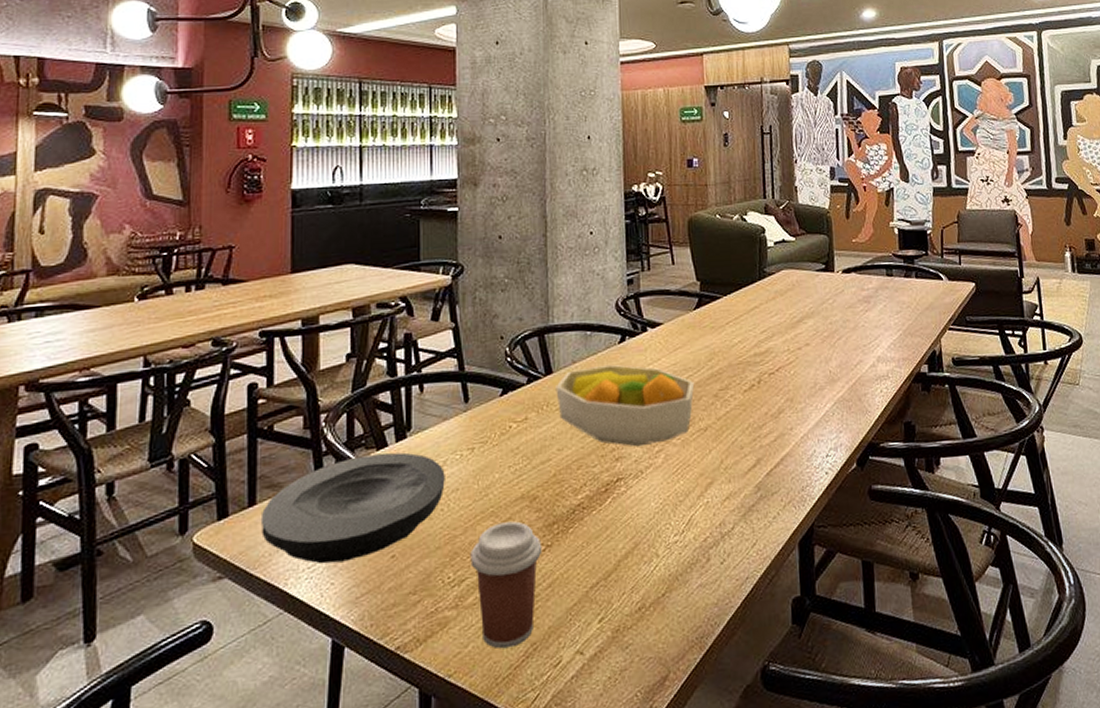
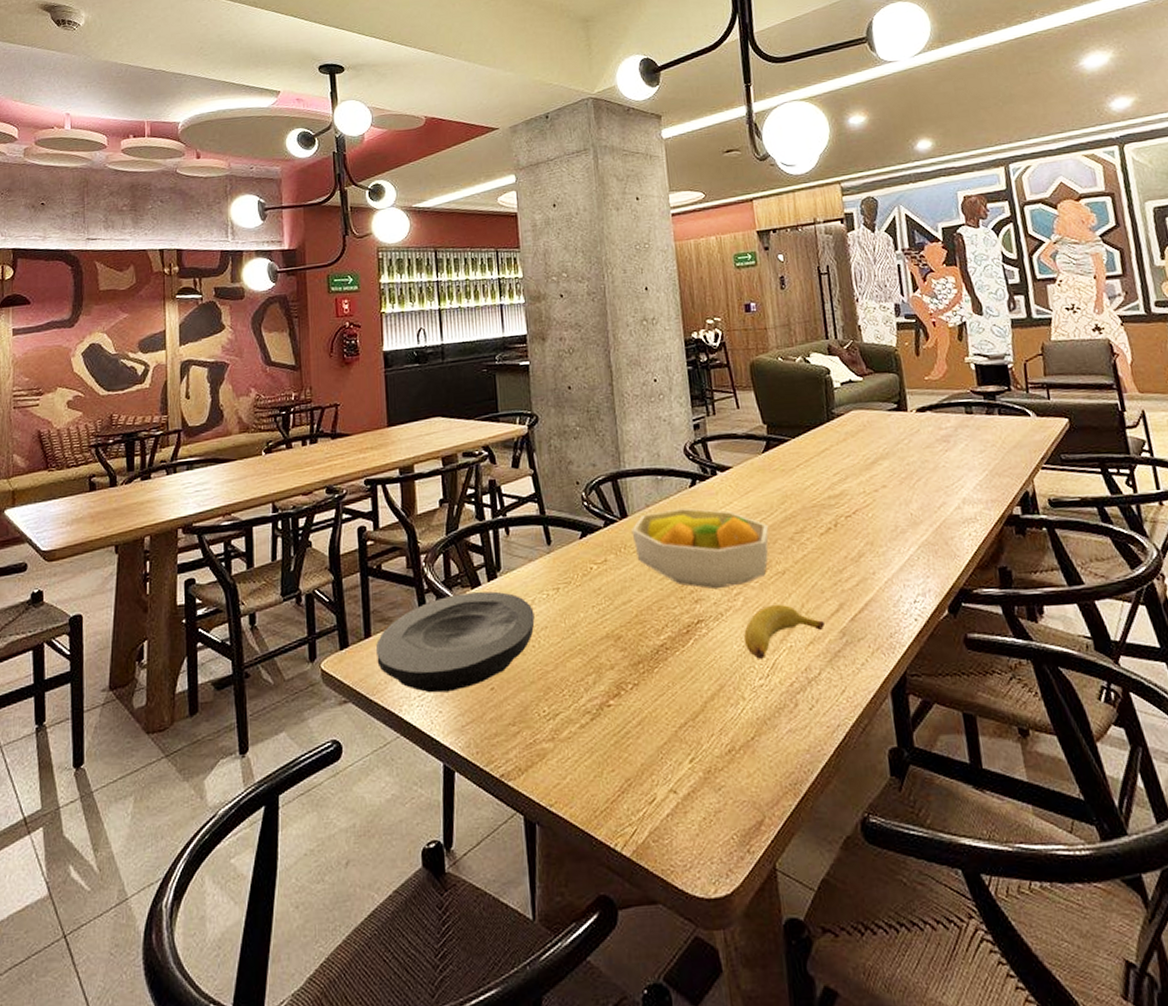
coffee cup: present [470,521,543,649] -> none [562,659,630,783]
banana: none [663,460,741,516] -> present [744,604,825,659]

